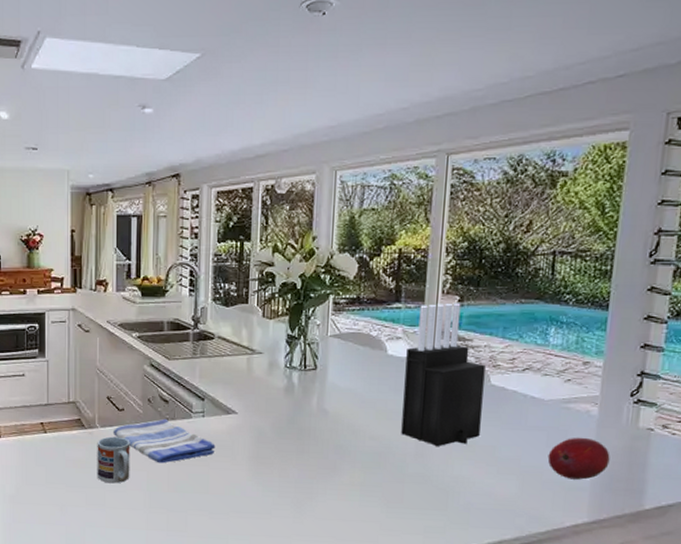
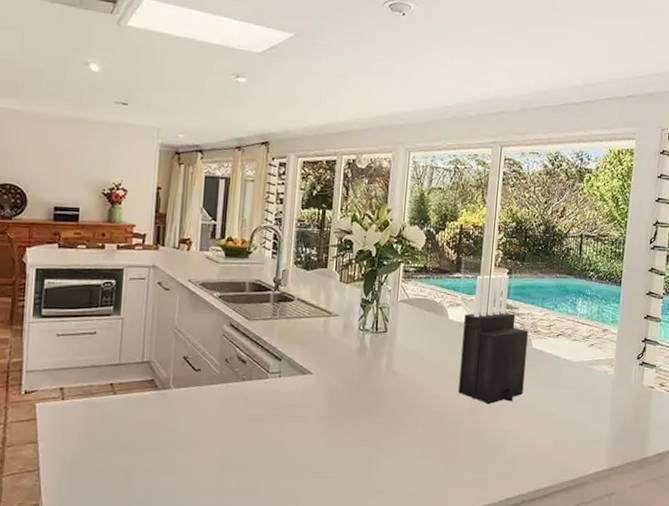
cup: present [97,436,130,484] -> none [167,397,205,447]
dish towel: present [112,418,216,464] -> none [187,379,290,425]
fruit: present [547,437,610,480] -> none [576,394,623,432]

